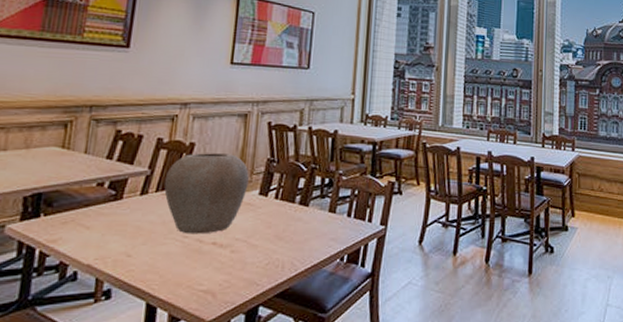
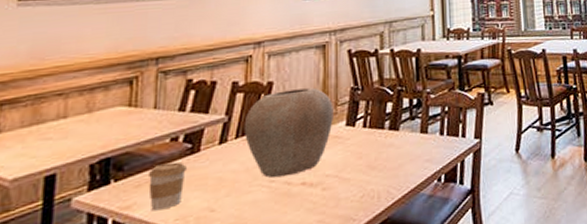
coffee cup: none [73,205,111,248] -> present [147,162,188,211]

